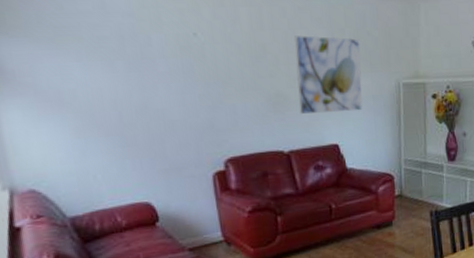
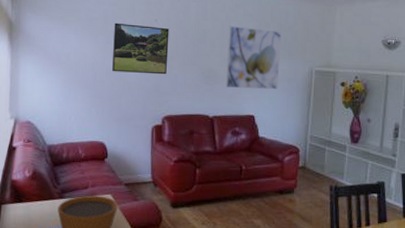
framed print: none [135,41,221,109] -> present [112,22,169,75]

